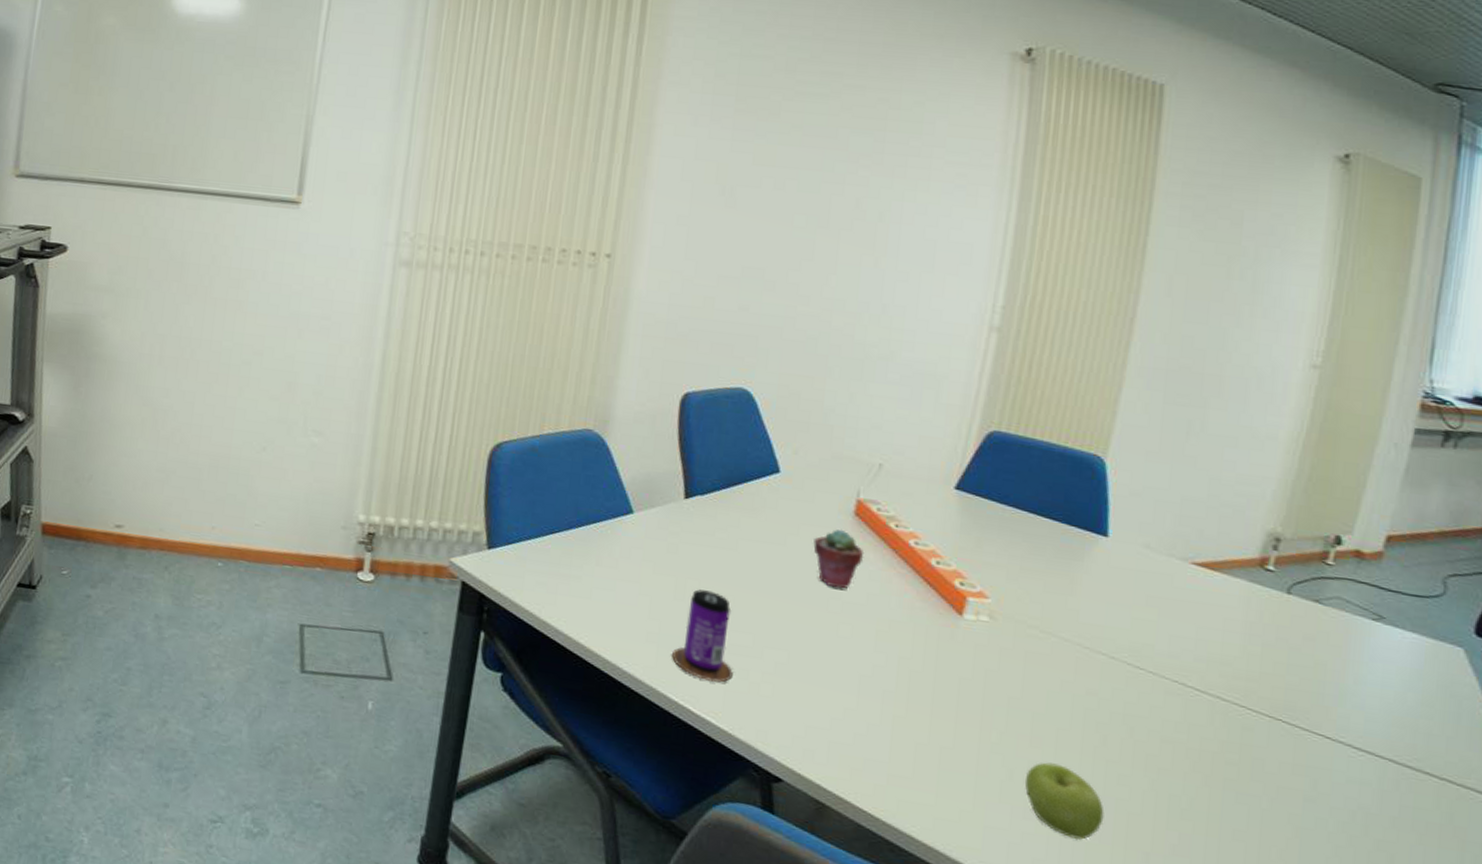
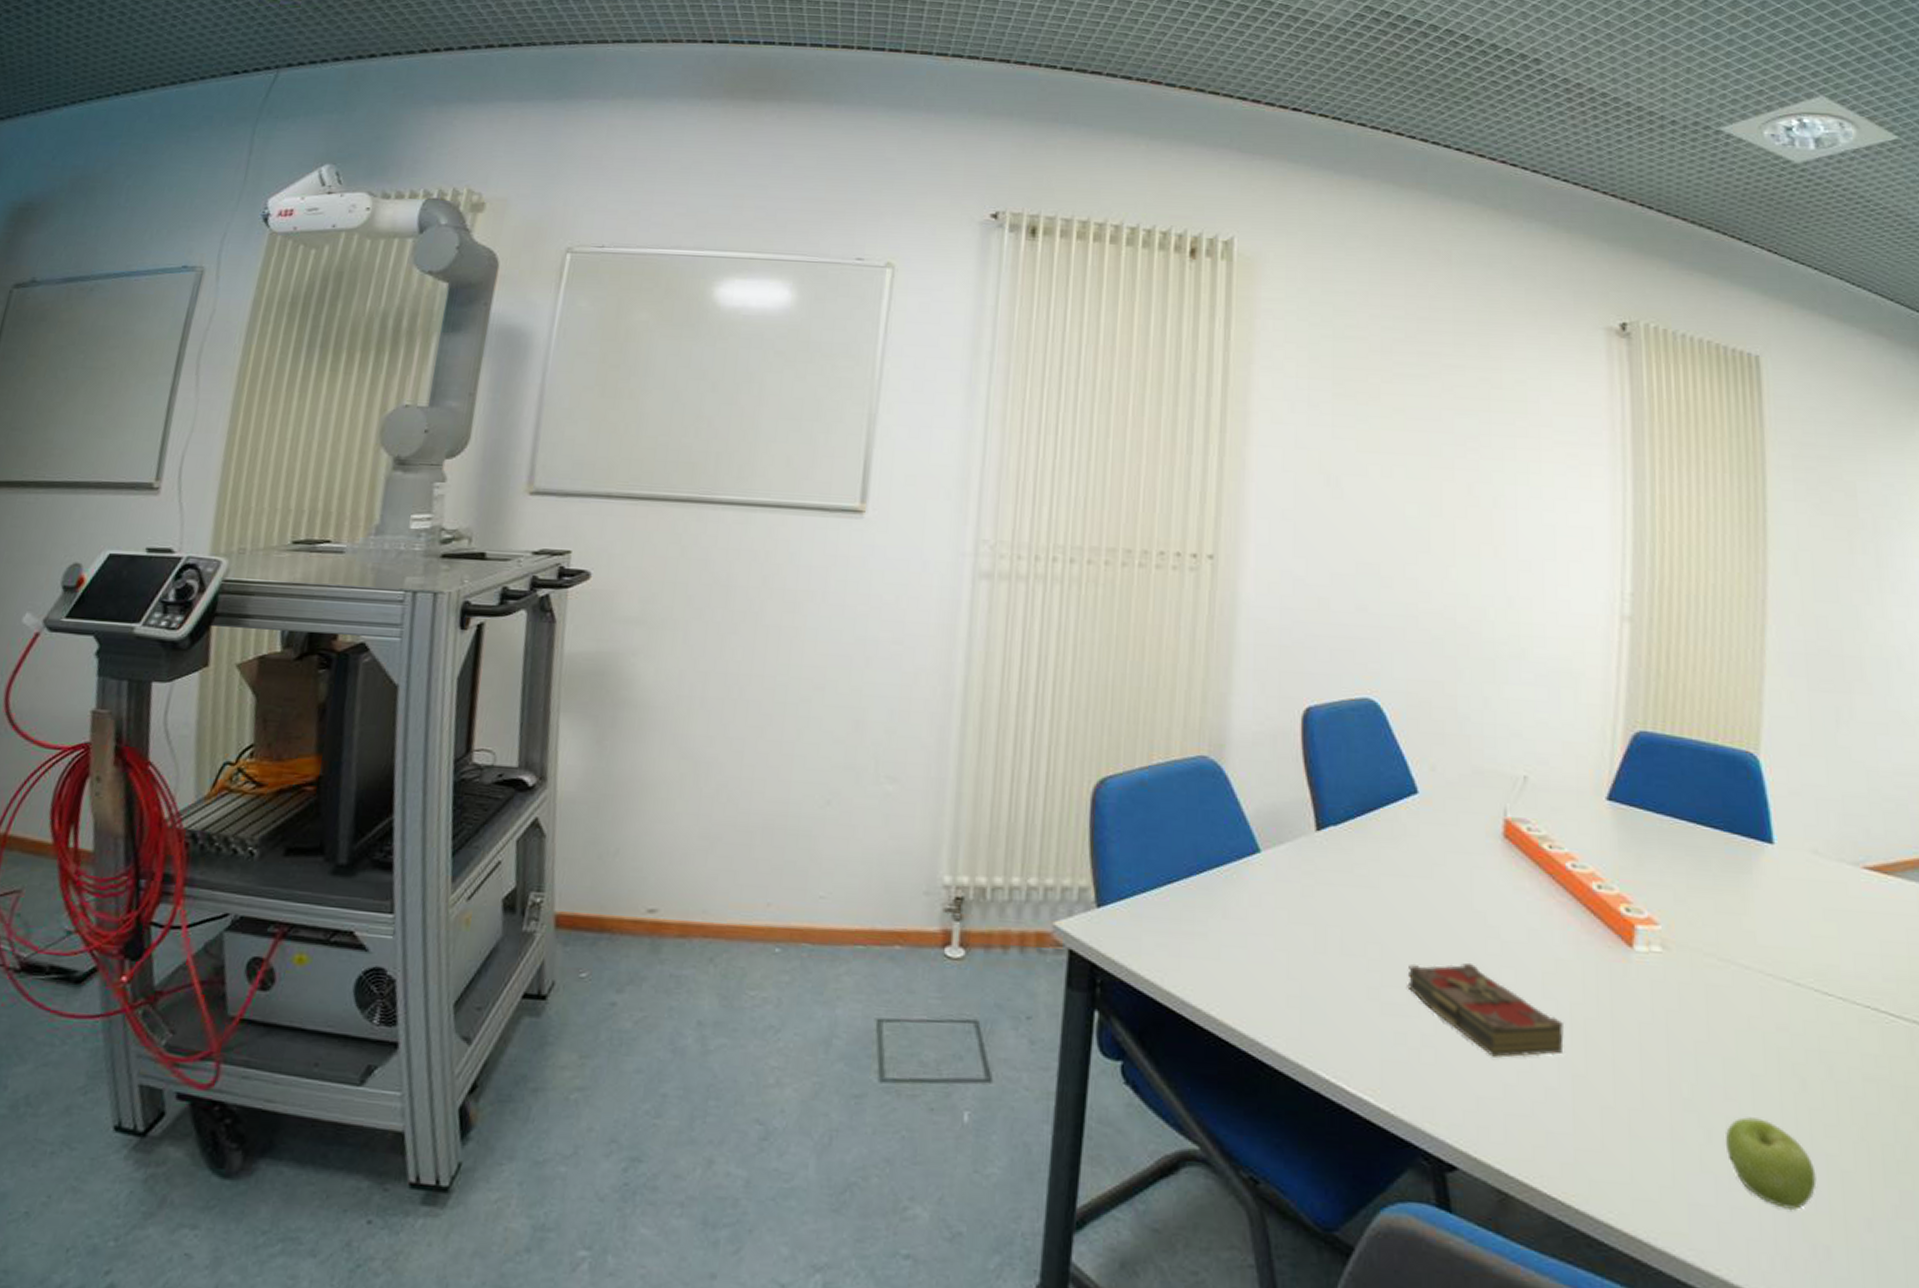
beverage can: present [672,589,733,683] -> none [1318,938,1389,1051]
book: none [753,615,890,698] -> present [1407,962,1564,1058]
potted succulent: present [813,529,865,589] -> none [1463,855,1519,926]

